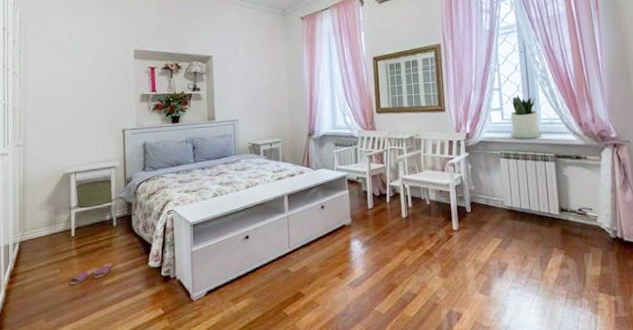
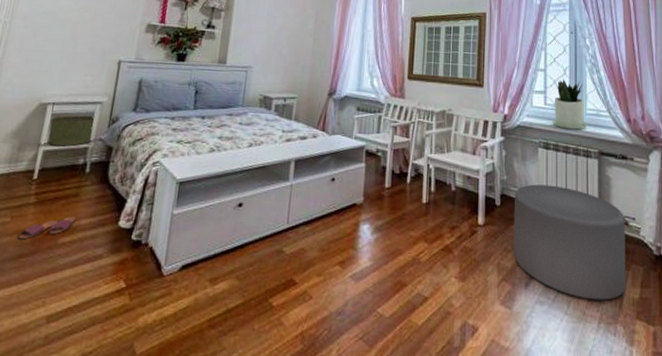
pouf: none [483,189,588,281] -> present [513,184,626,301]

